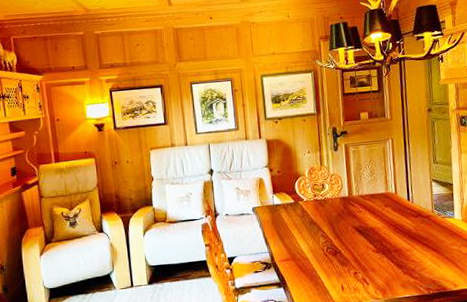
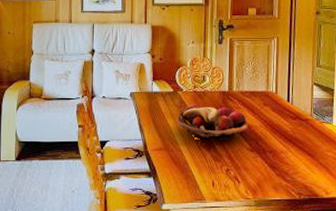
fruit basket: none [300,212,371,246] -> present [176,104,248,141]

